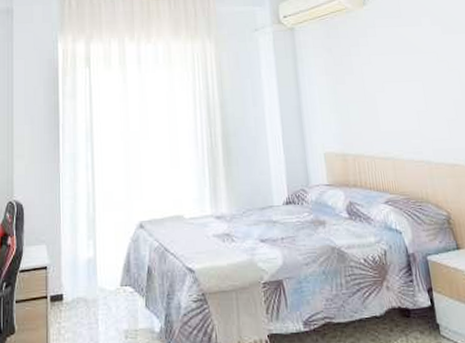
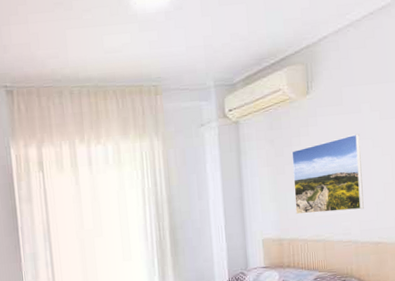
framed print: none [351,47,434,128] -> present [291,134,364,215]

